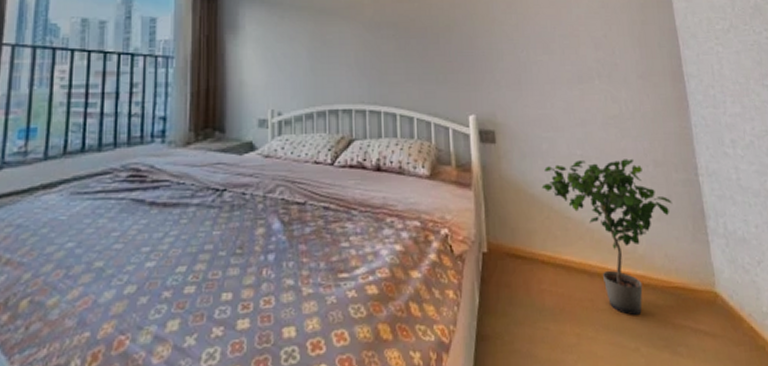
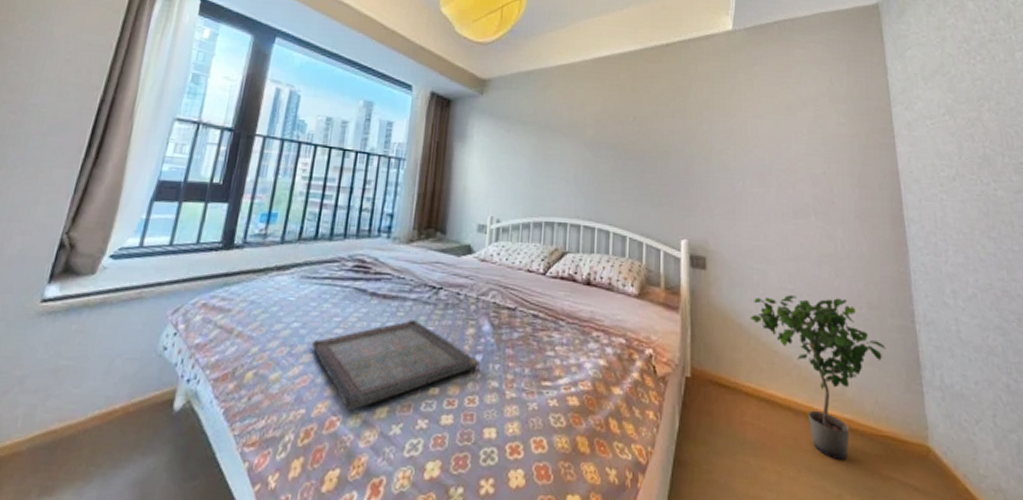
serving tray: none [90,226,273,329] -> present [312,320,480,412]

